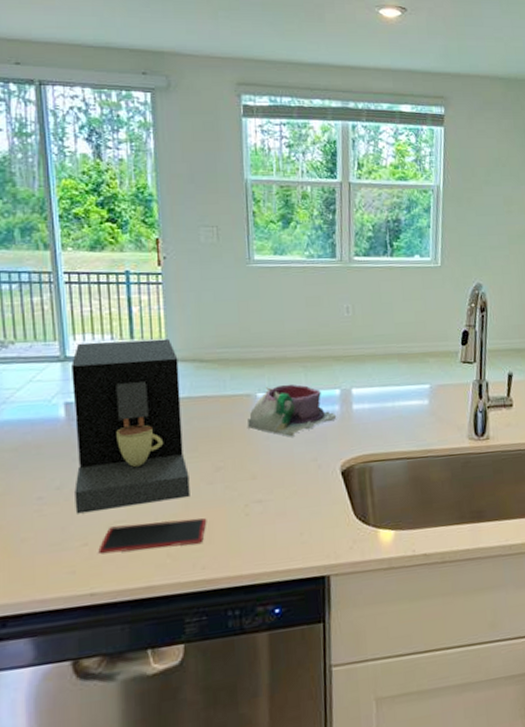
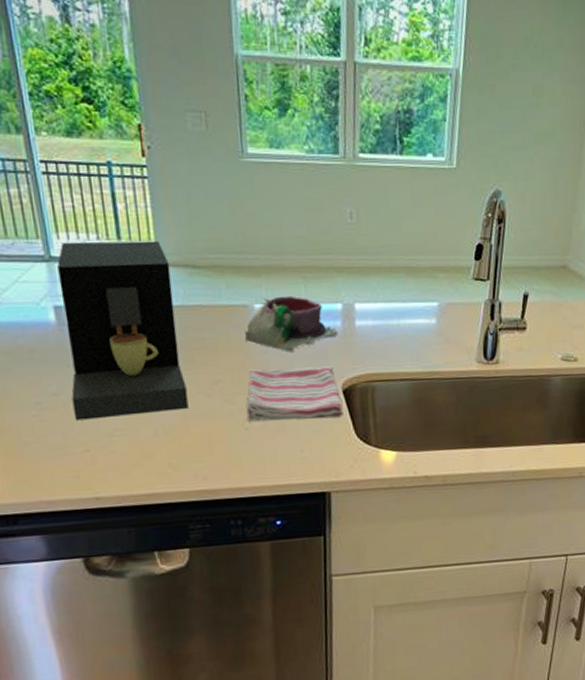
smartphone: present [98,518,207,555] -> none [100,430,207,461]
dish towel: none [247,449,342,507] -> present [246,366,343,422]

